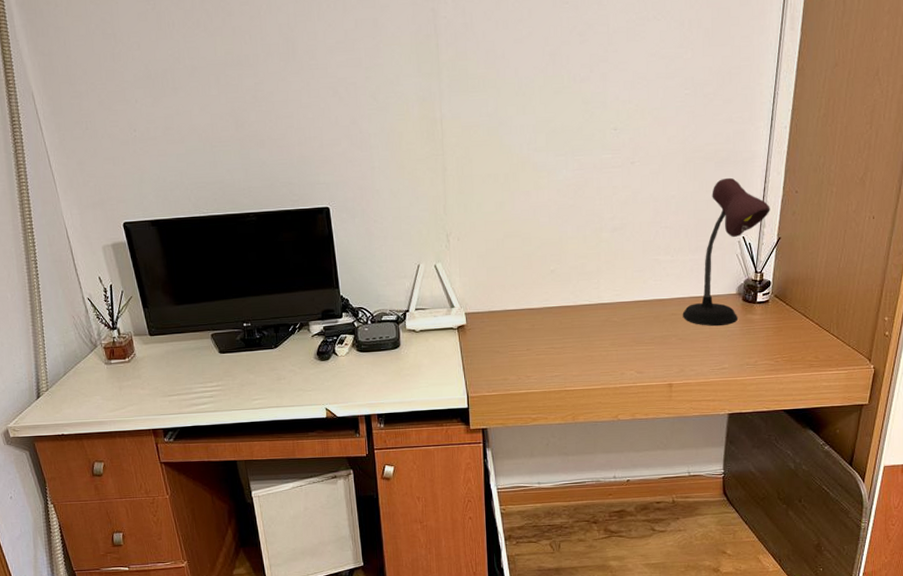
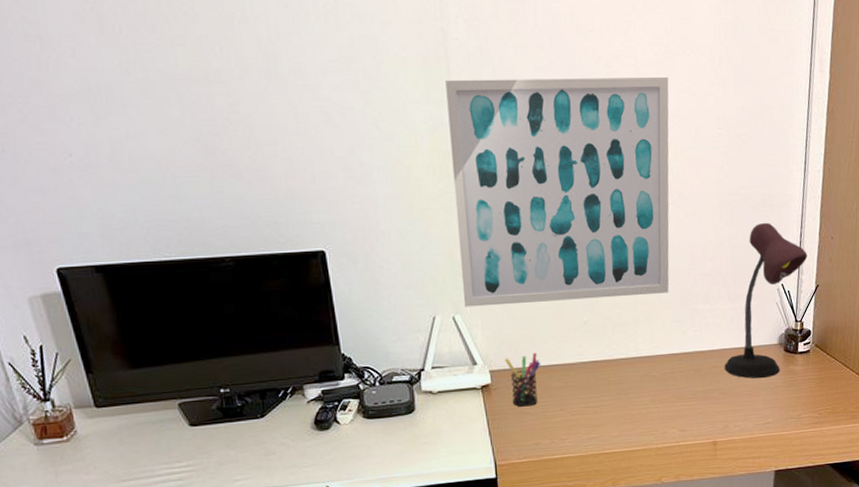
wall art: none [434,43,639,257] -> present [445,77,670,307]
pen holder: none [479,297,511,346] -> present [505,352,541,407]

